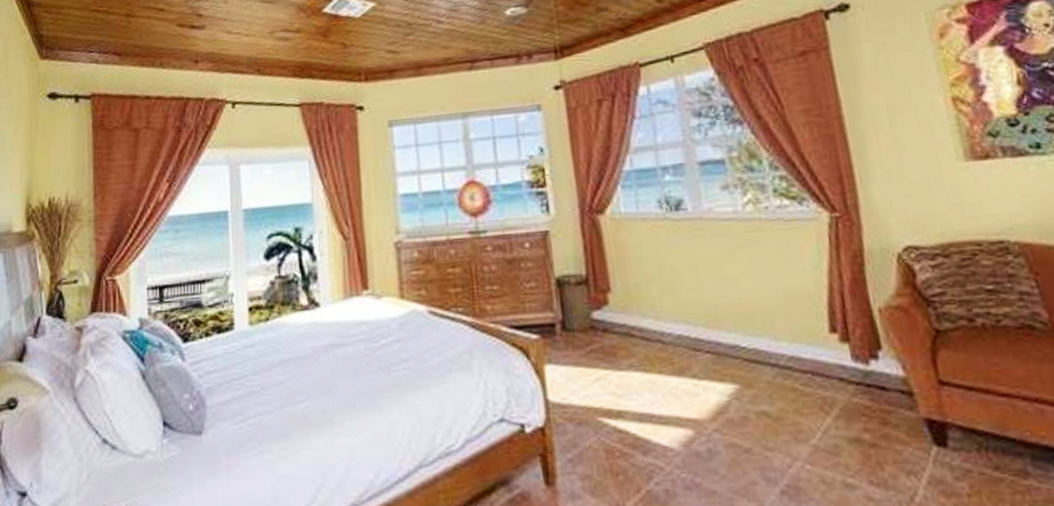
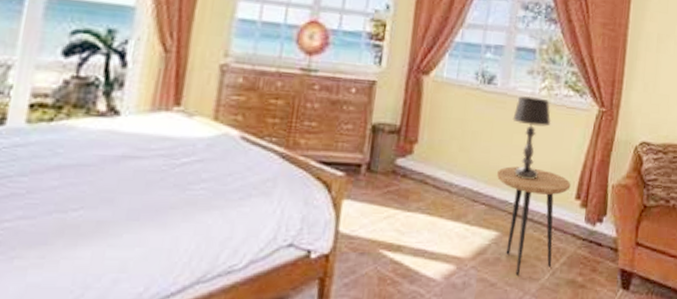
side table: none [715,300,821,437] -> present [496,166,571,275]
table lamp: none [717,215,770,316] -> present [512,95,552,180]

